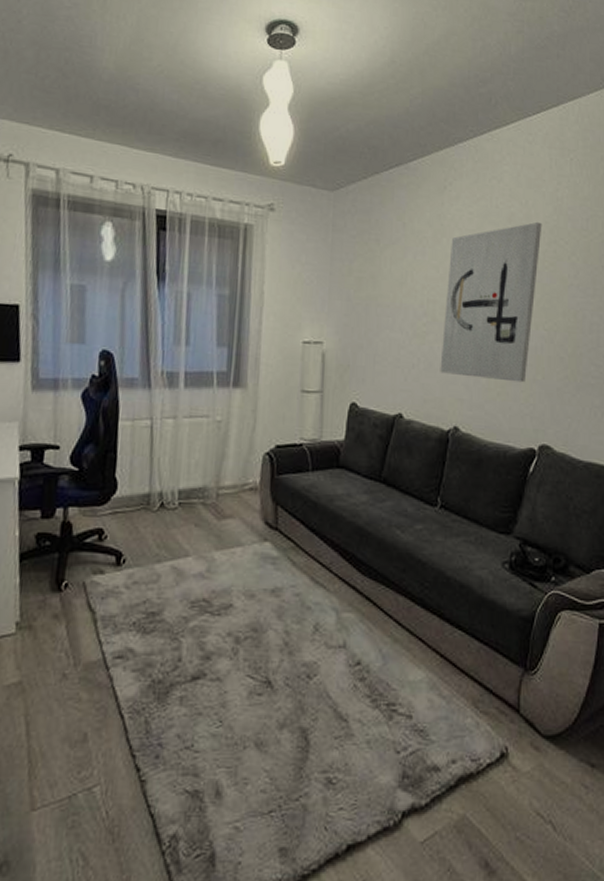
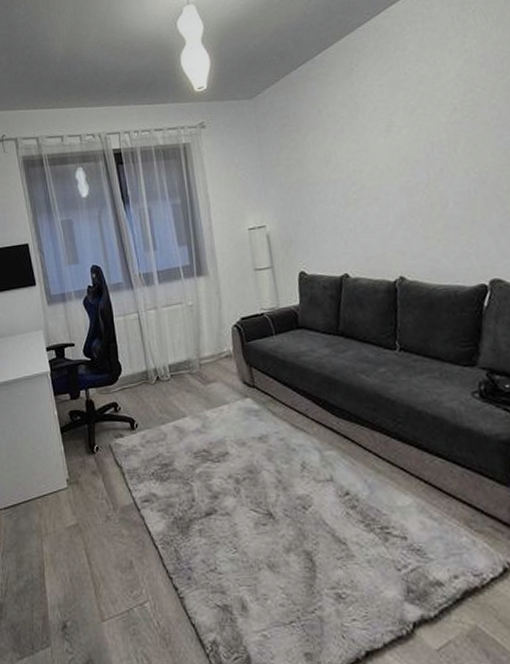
wall art: present [440,221,542,383] -> none [366,76,465,232]

